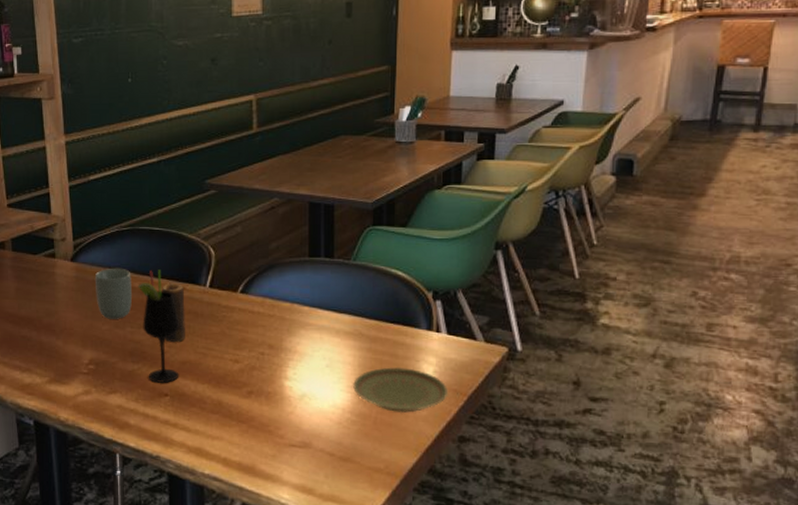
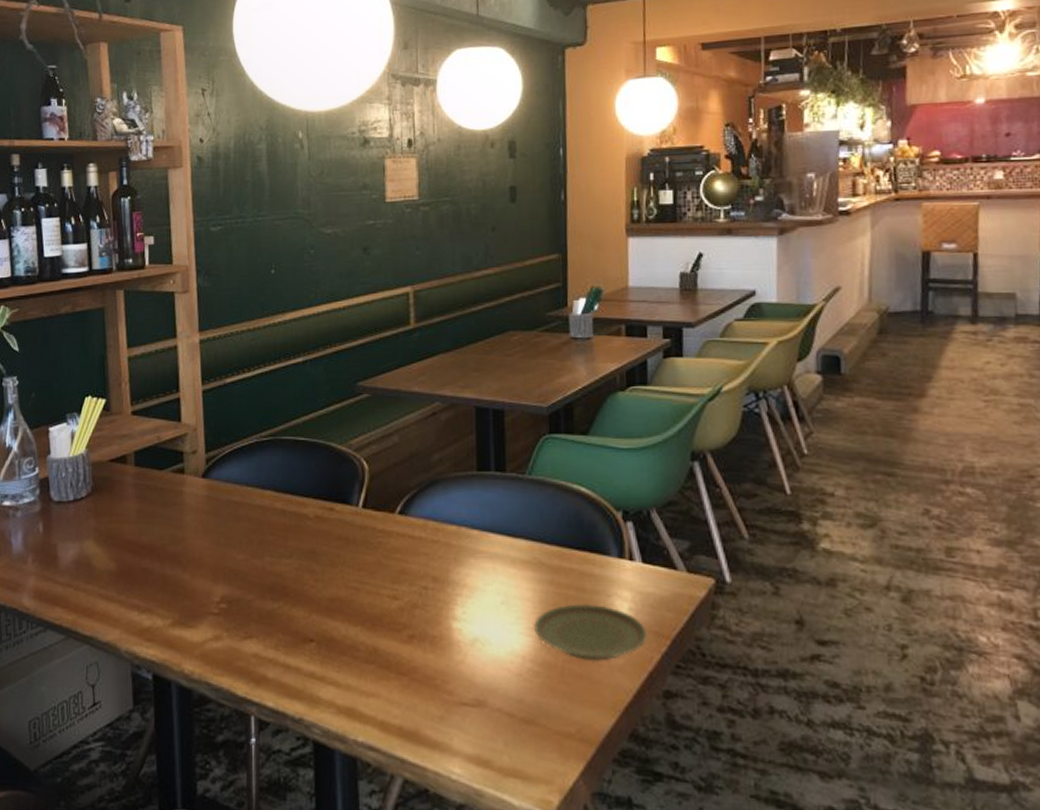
cup: present [94,268,132,319] -> none [229,485,272,547]
wine glass: present [137,270,179,383] -> none [279,487,327,625]
candle: present [162,283,185,342] -> none [307,503,334,574]

